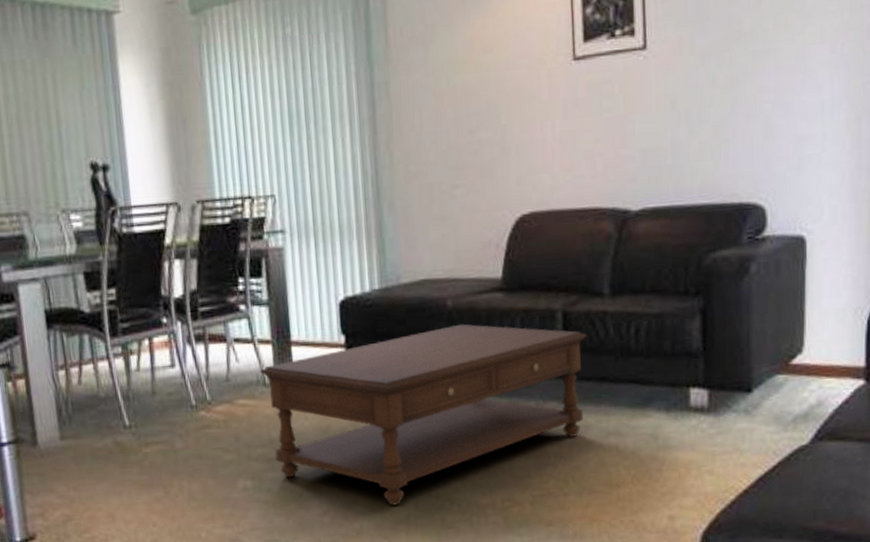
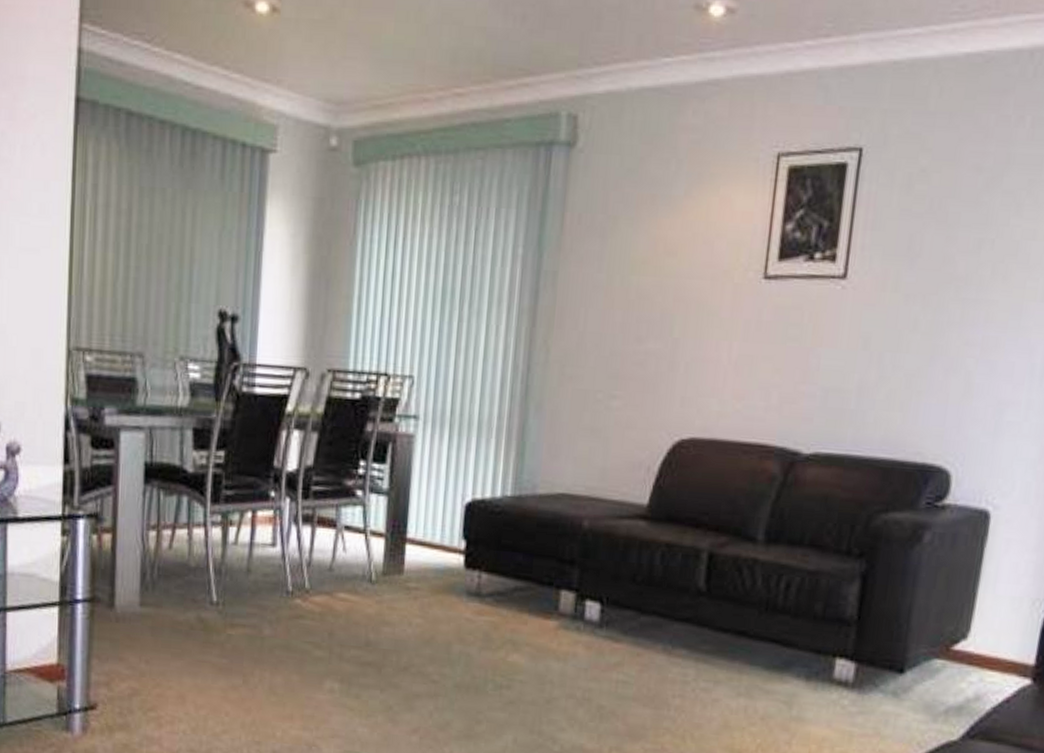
coffee table: present [260,324,587,506] -> none [367,548,732,736]

